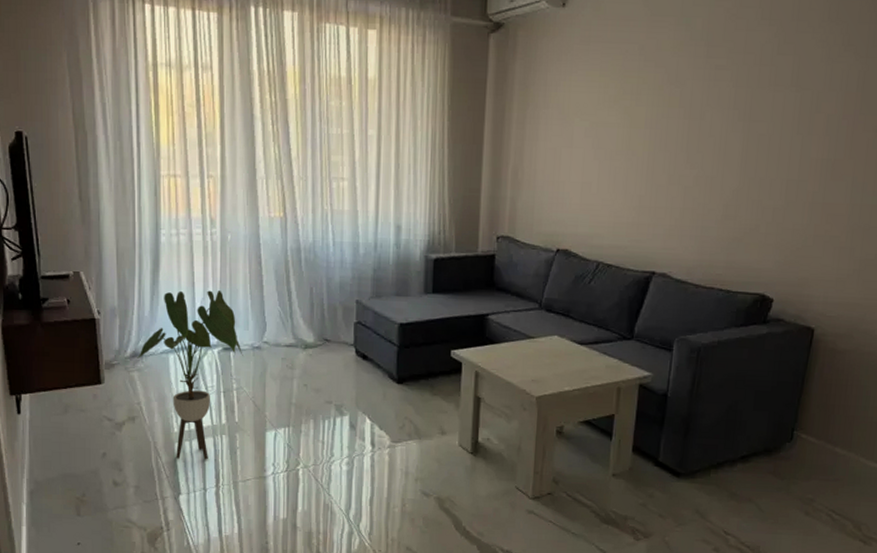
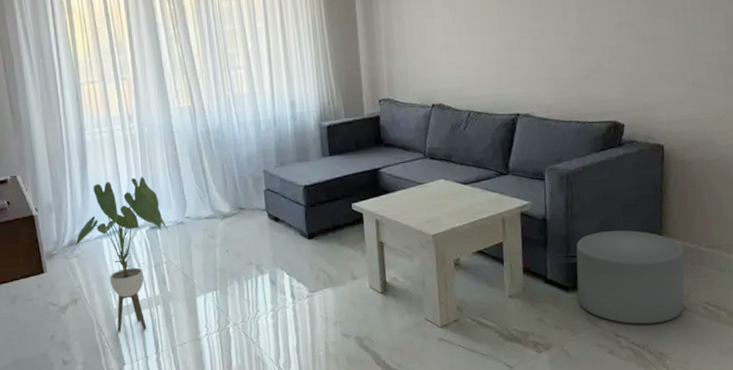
pouf: none [688,417,817,526] -> present [576,230,685,325]

